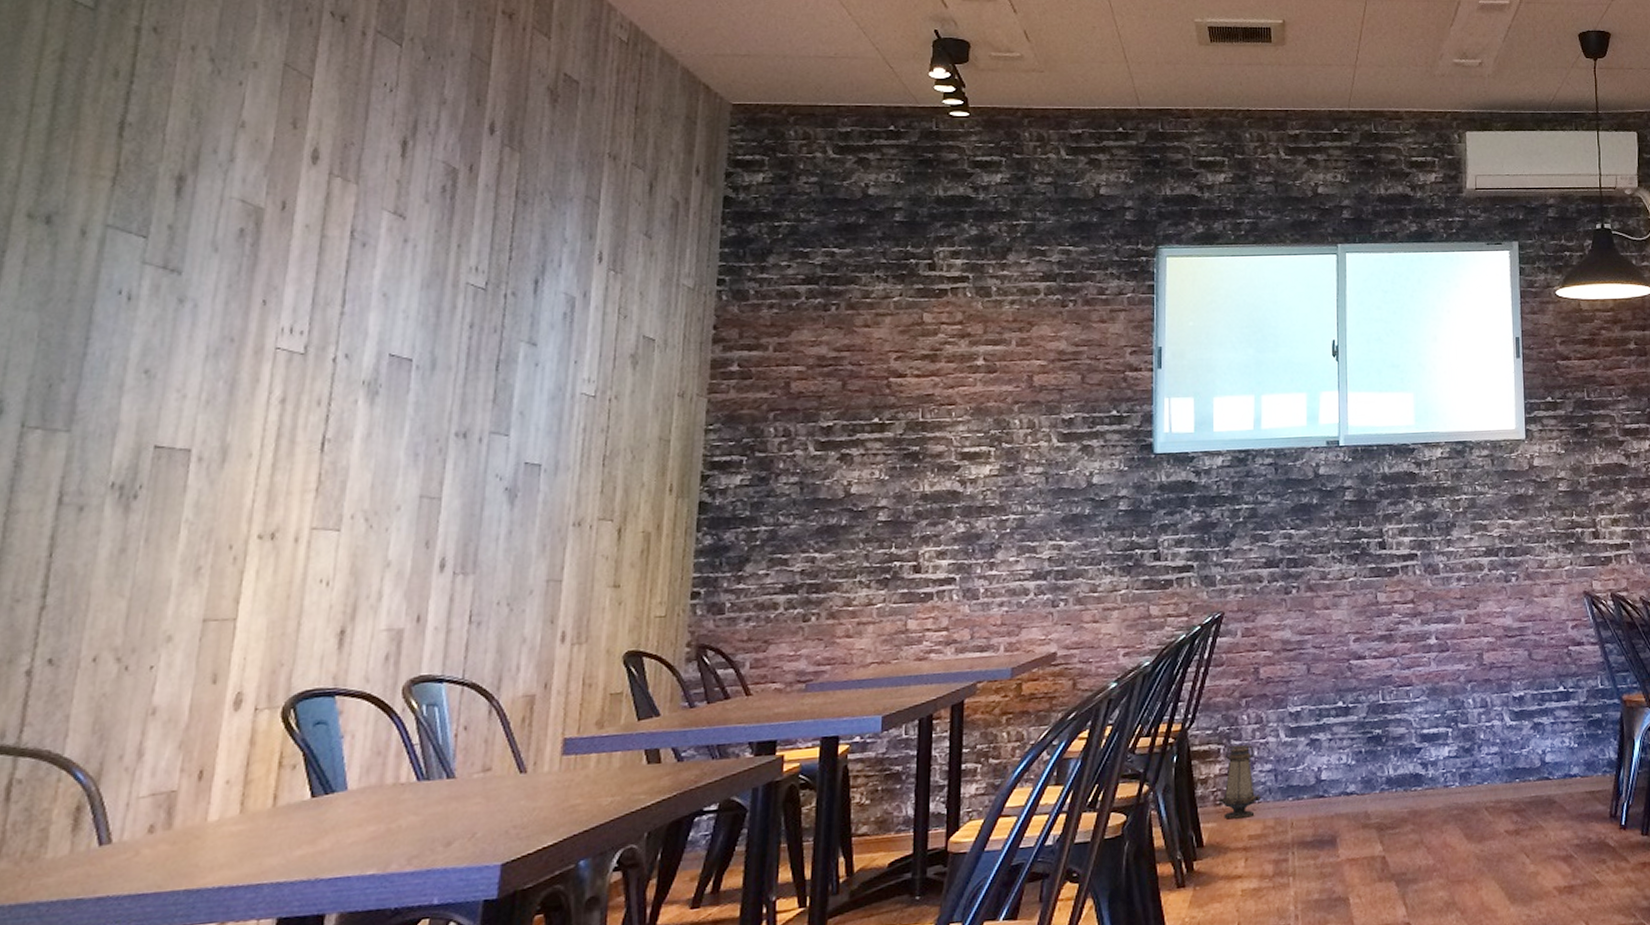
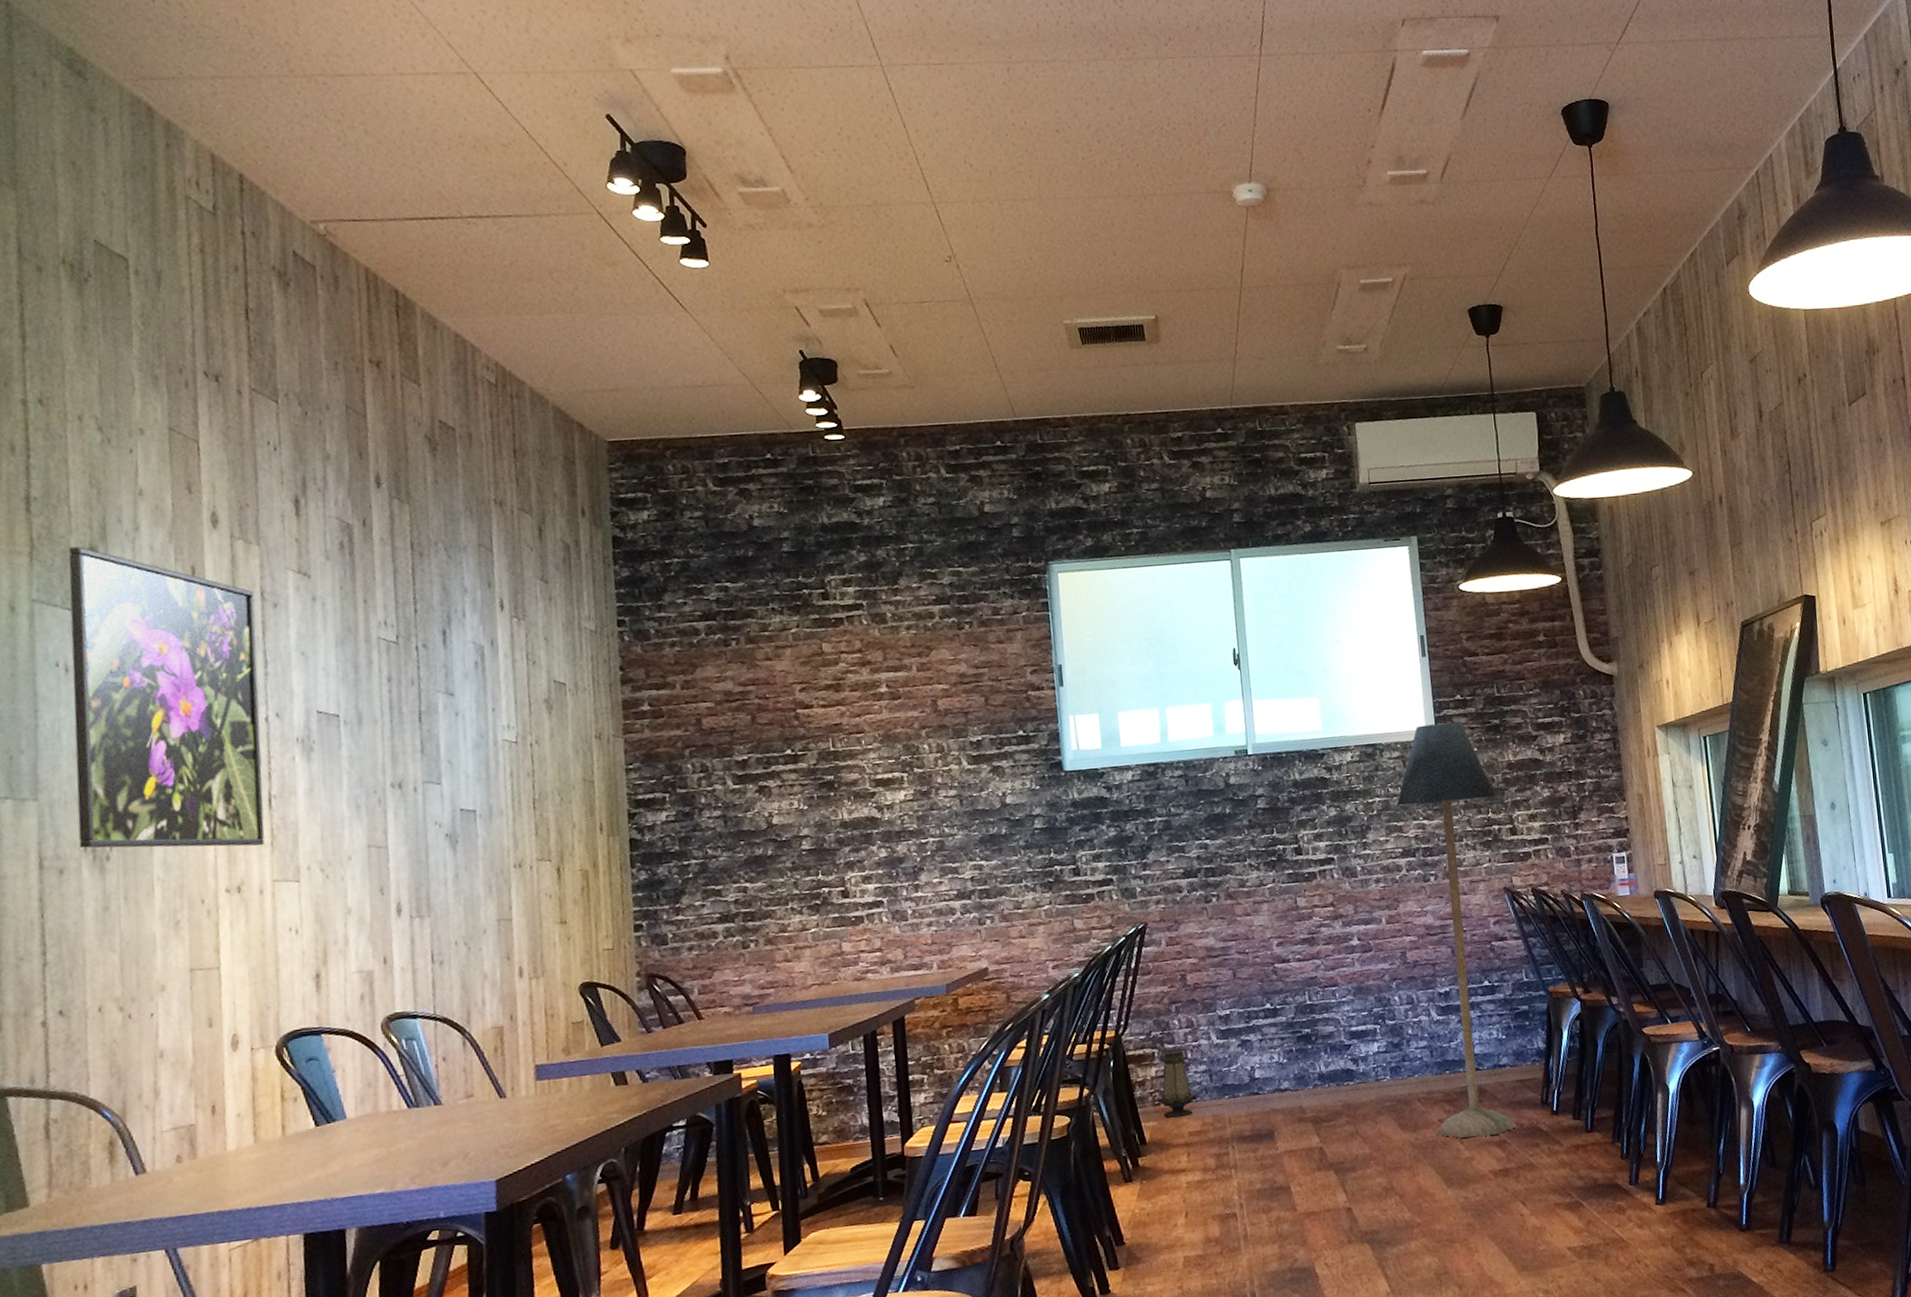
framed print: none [106,174,344,491] -> present [68,546,265,849]
floor lamp: none [1483,423,1585,851] -> present [1396,722,1518,1138]

